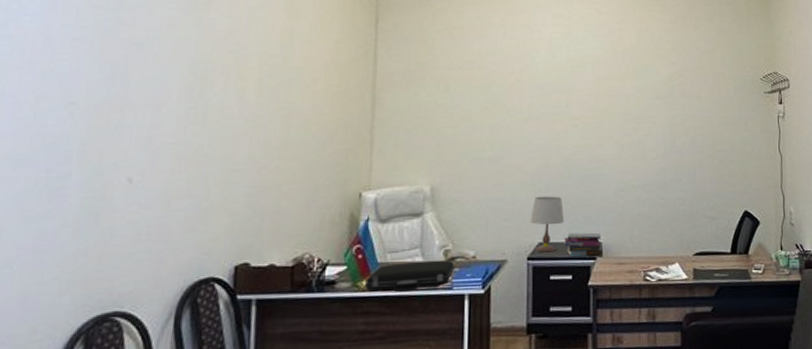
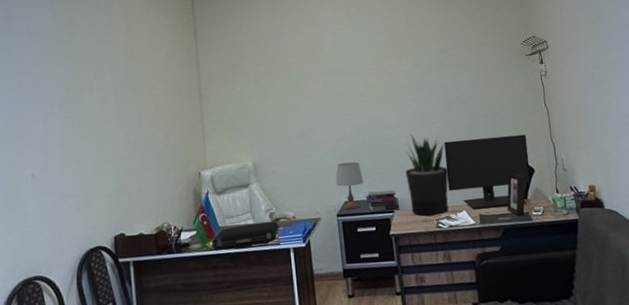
planter: none [615,170,665,267] -> present [405,134,449,217]
computer monitor: none [662,181,755,263] -> present [444,134,531,210]
picture frame: none [725,223,748,274] -> present [507,172,527,216]

